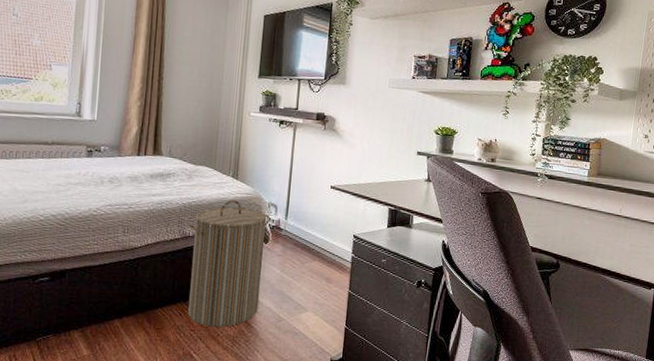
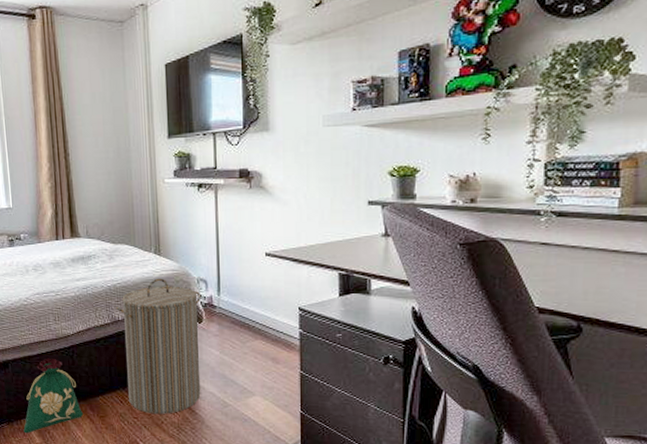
bag: none [71,269,140,345] -> present [23,358,84,434]

